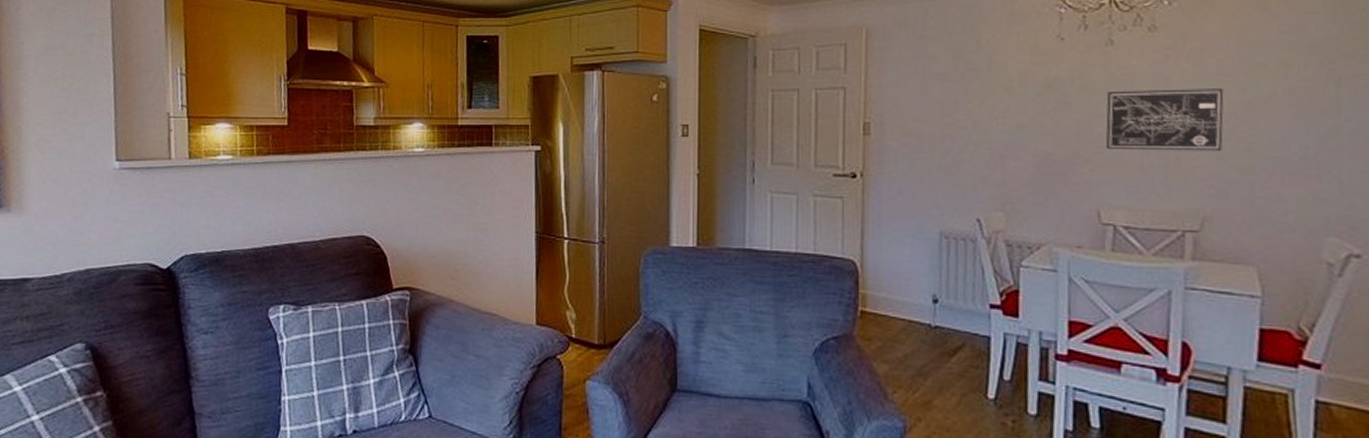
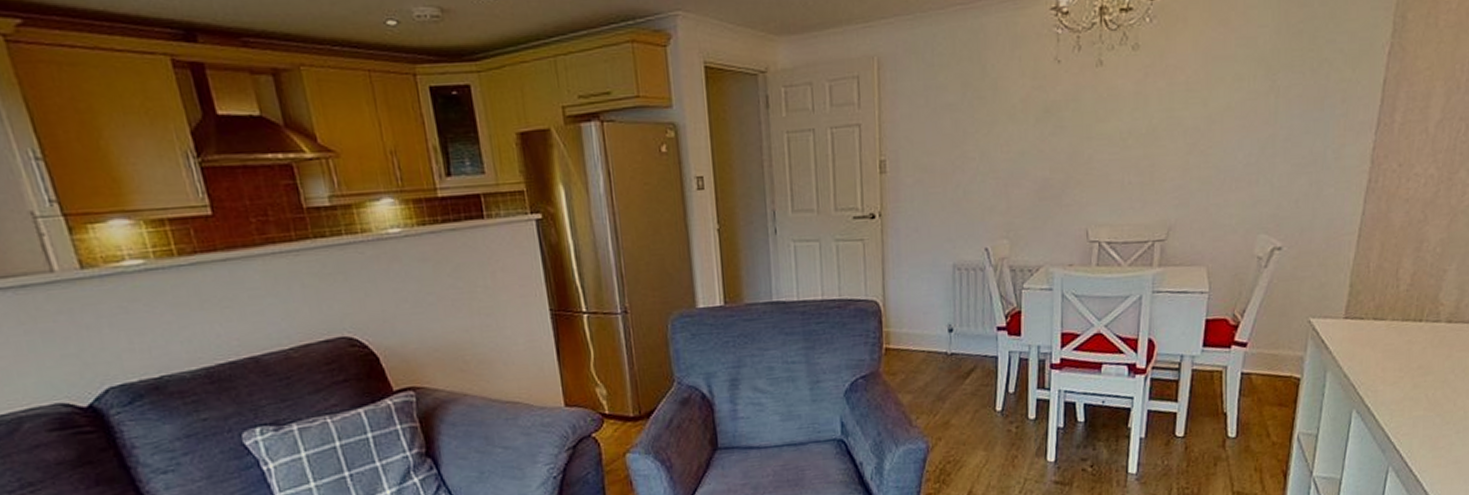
wall art: present [1105,89,1224,152] -> none [1094,104,1190,170]

